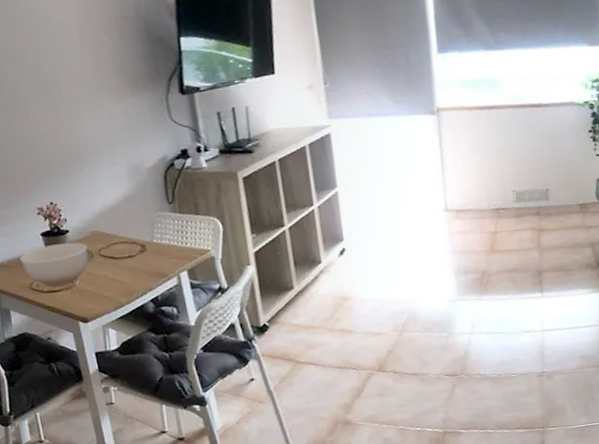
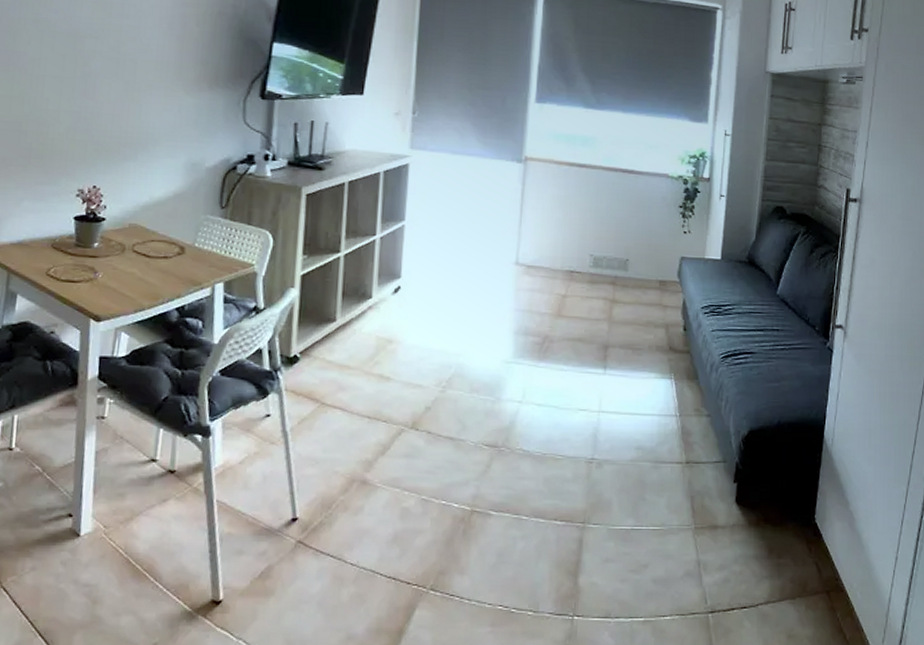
bowl: present [19,242,89,287] -> none [43,231,121,277]

